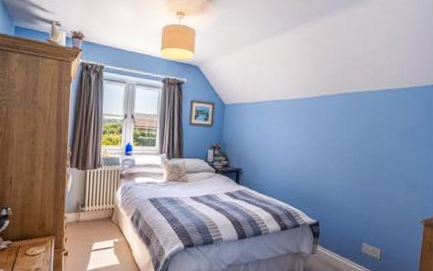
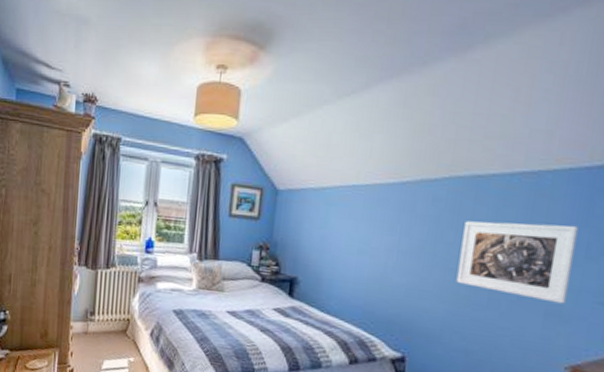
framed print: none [350,123,423,178] -> present [456,221,578,304]

